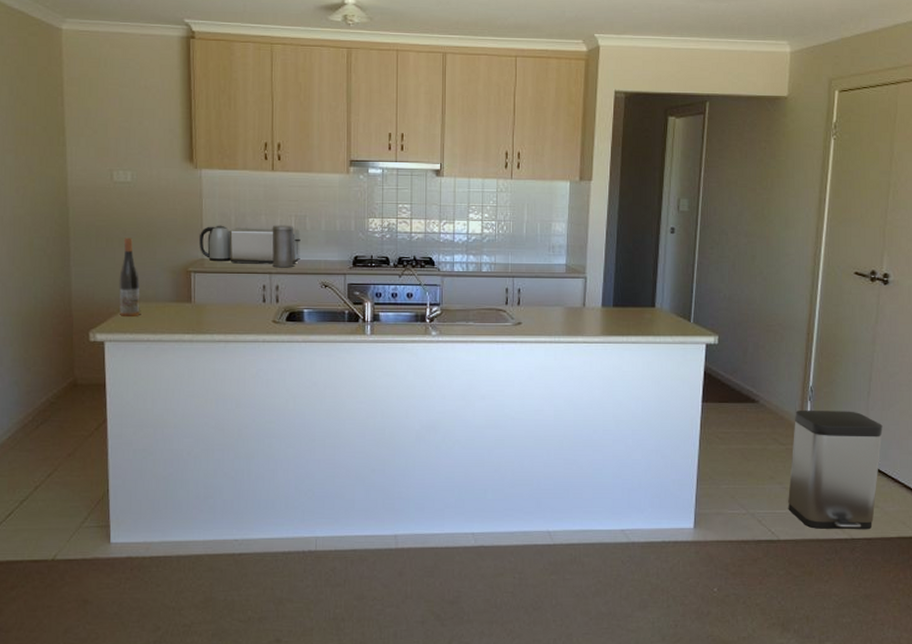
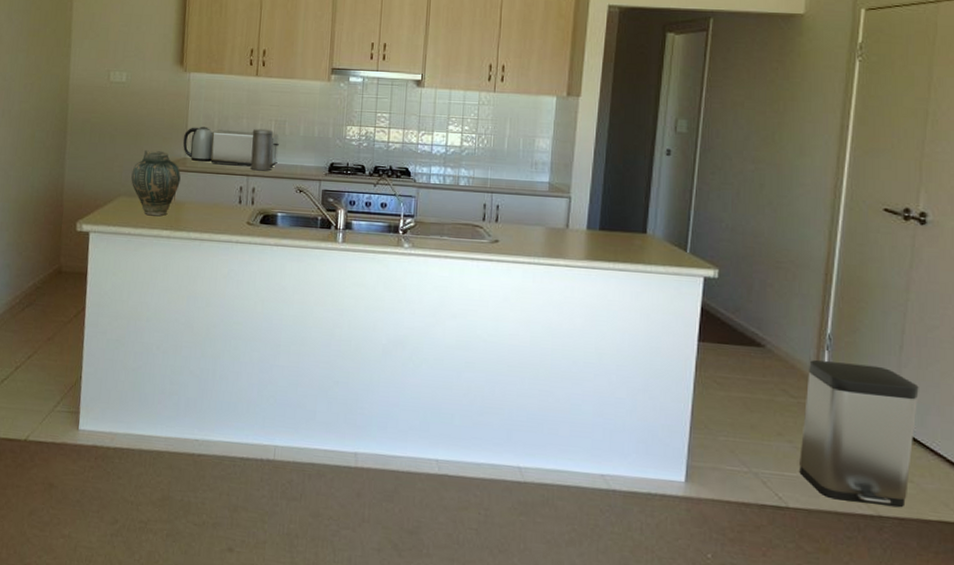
wine bottle: present [119,237,140,318] -> none [105,134,126,211]
vase: none [146,252,199,321] -> present [131,149,181,217]

